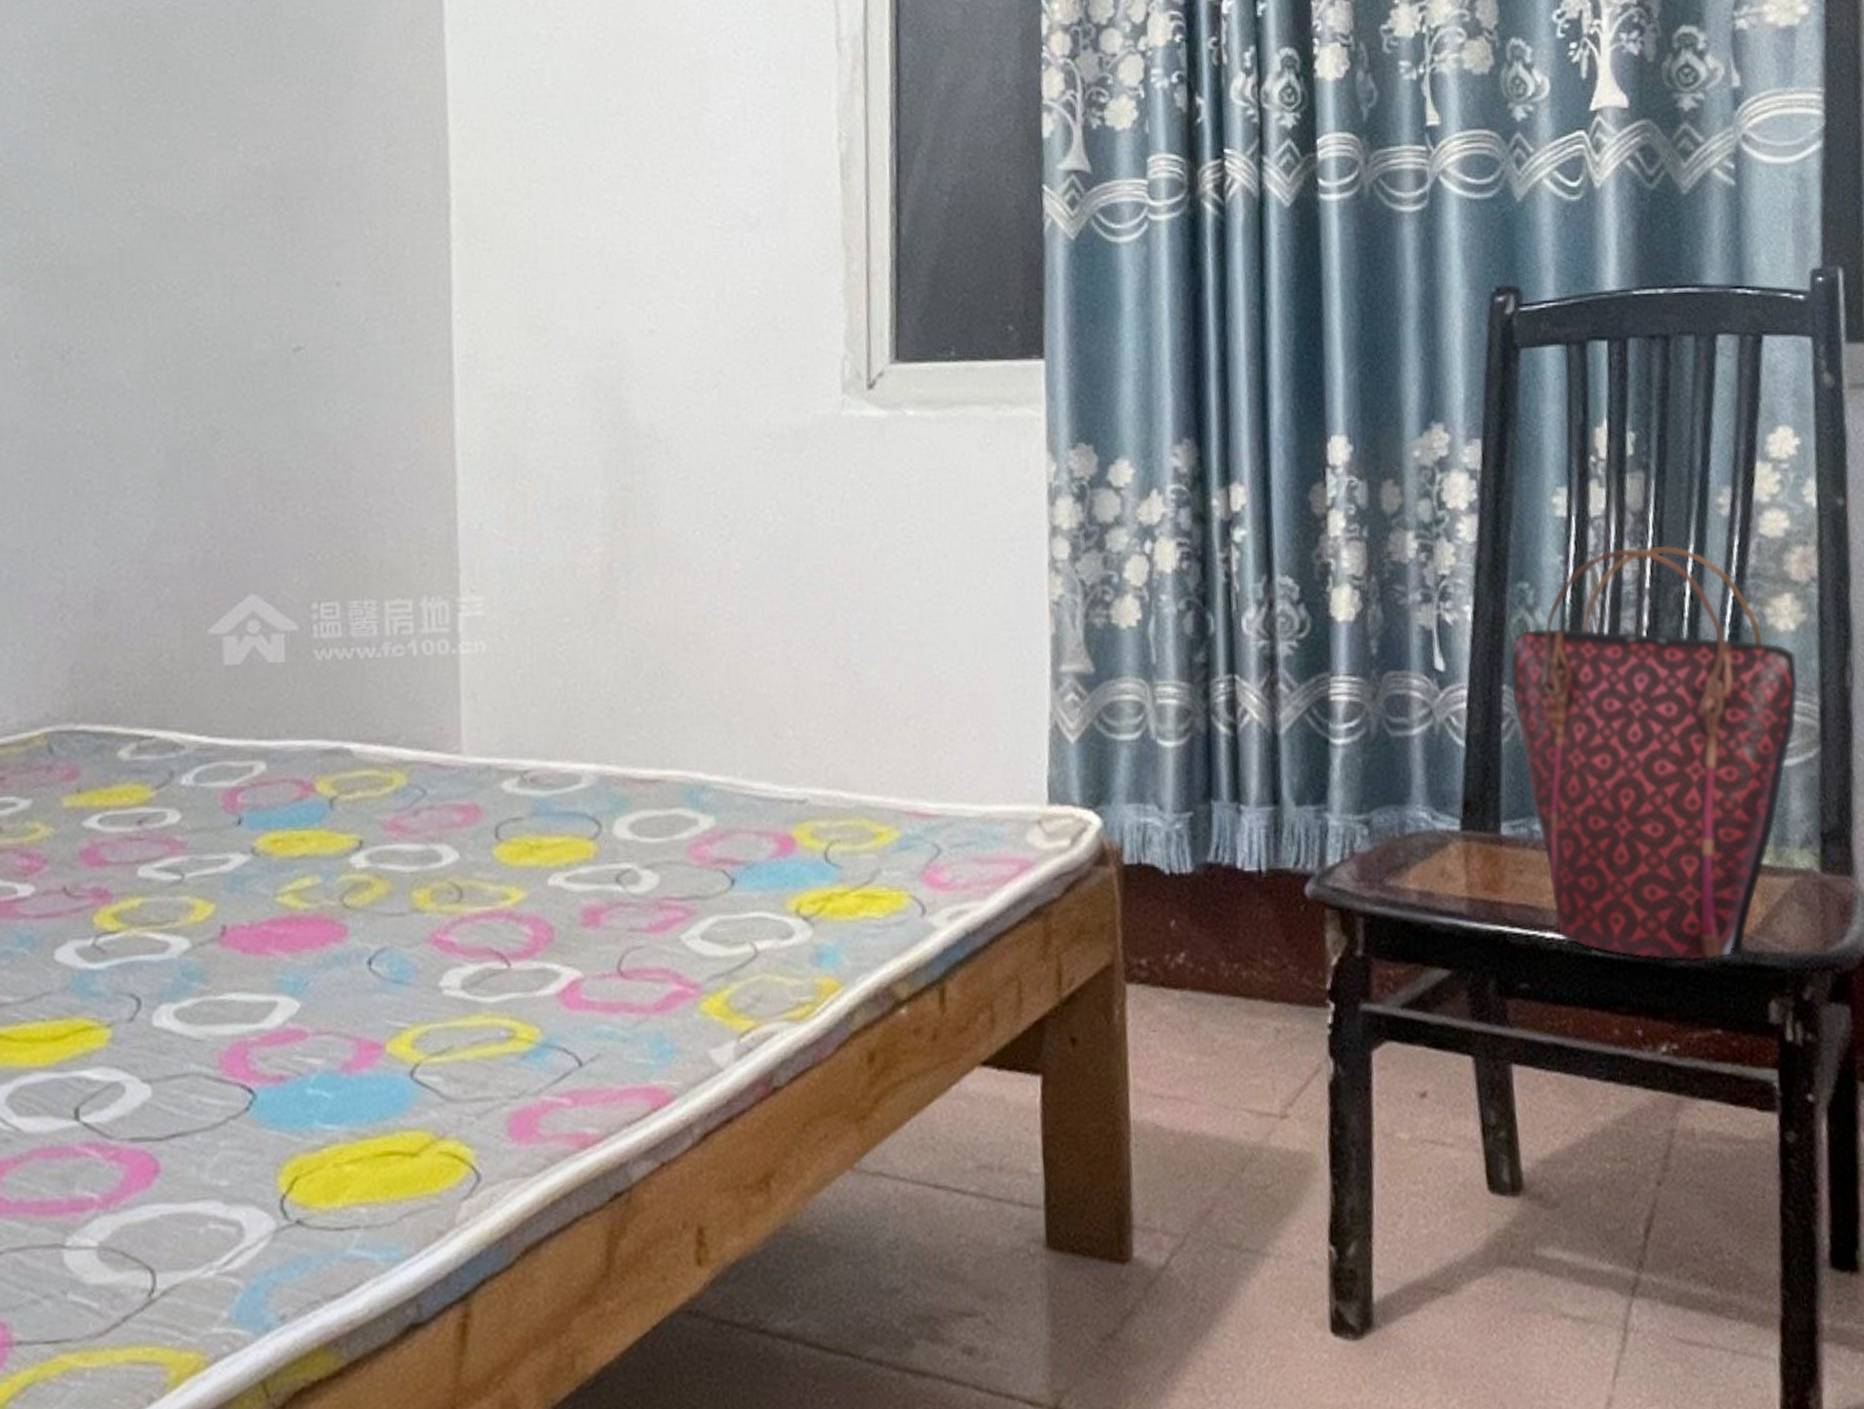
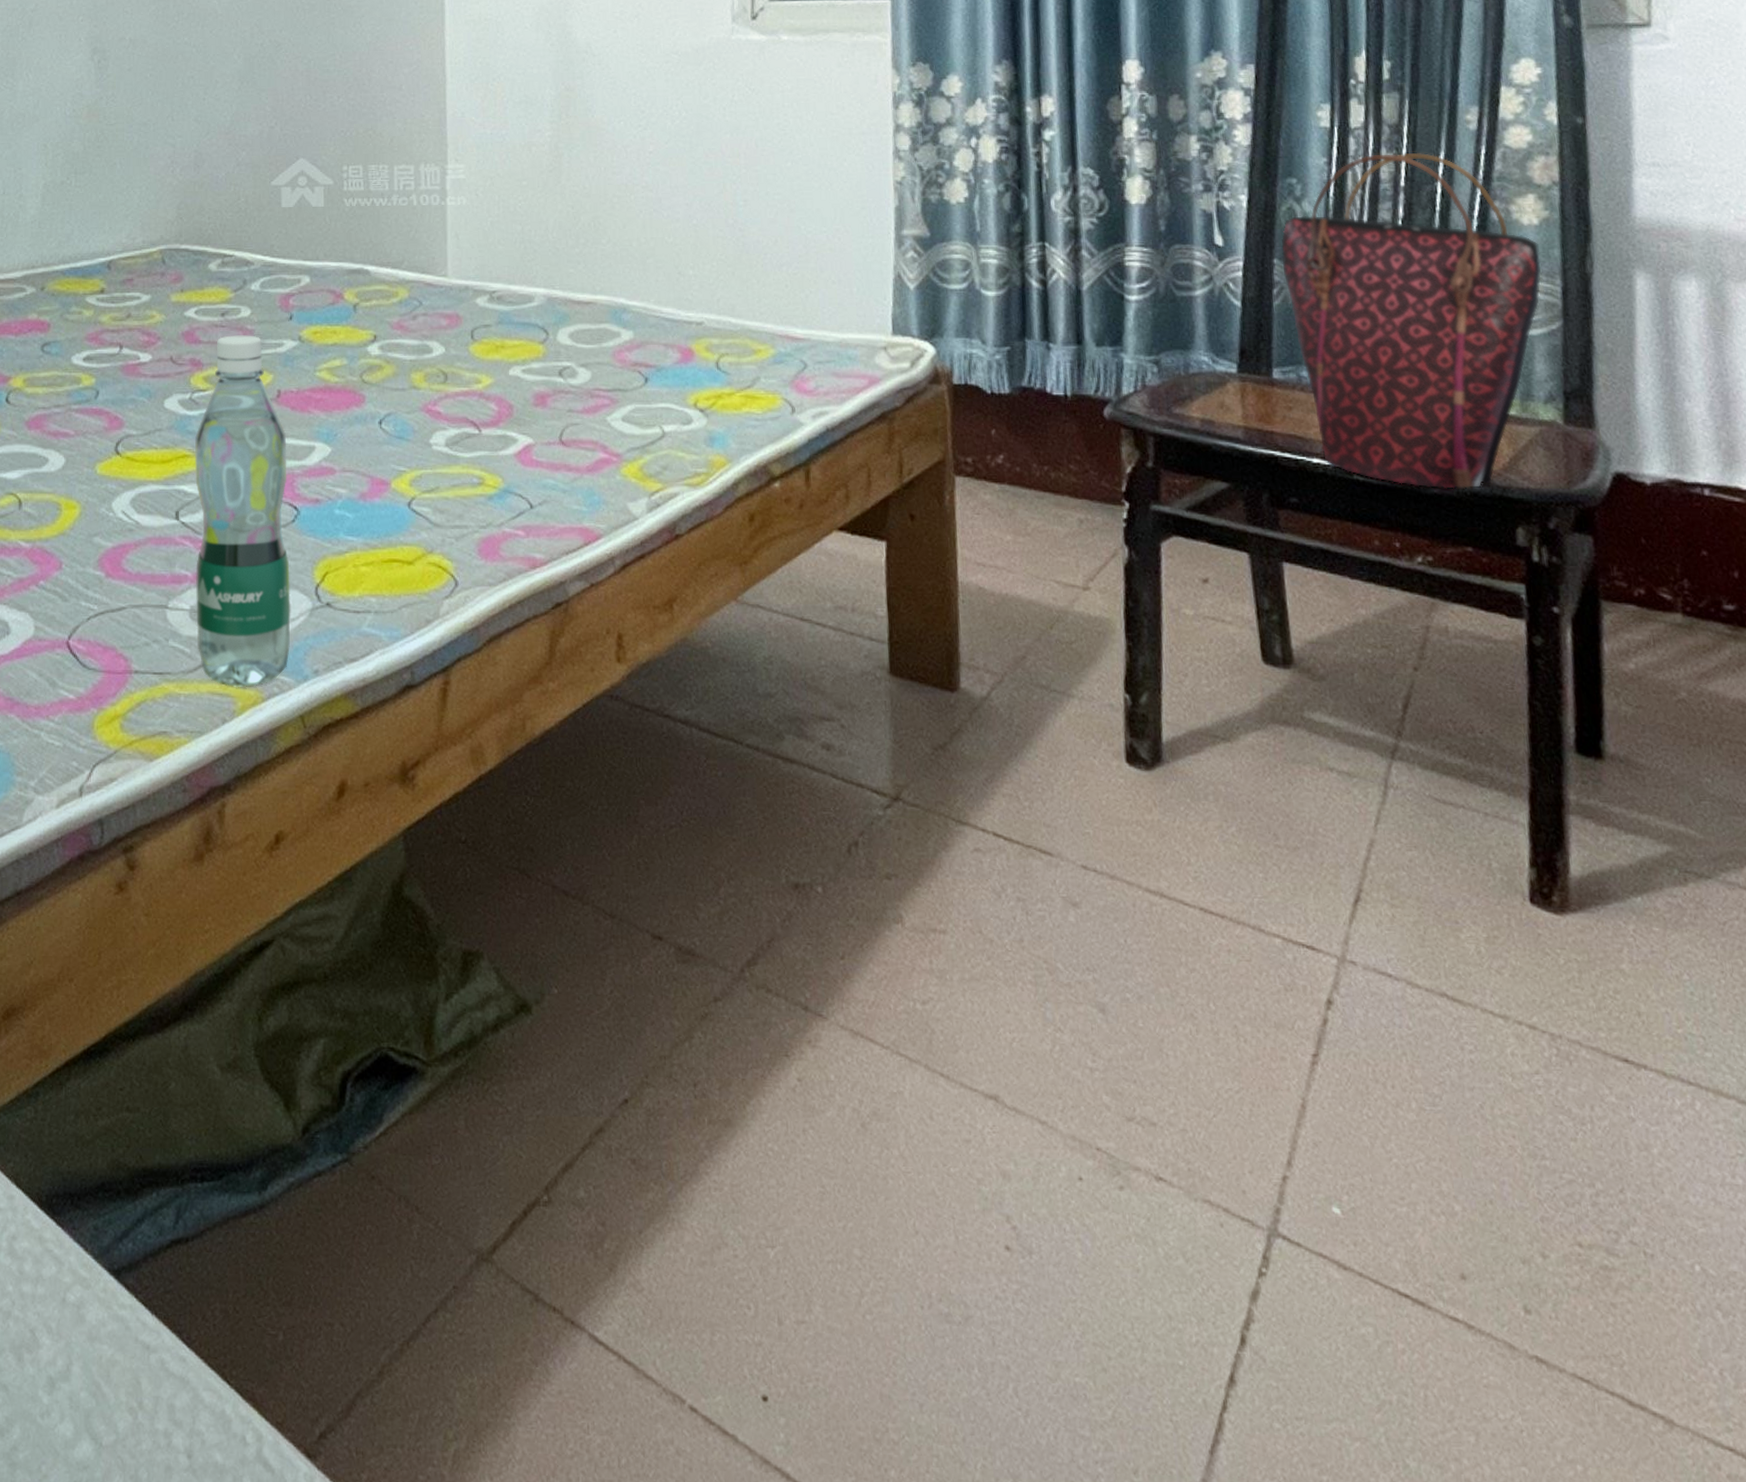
bottle: none [100,850,245,1352] -> present [194,335,291,688]

